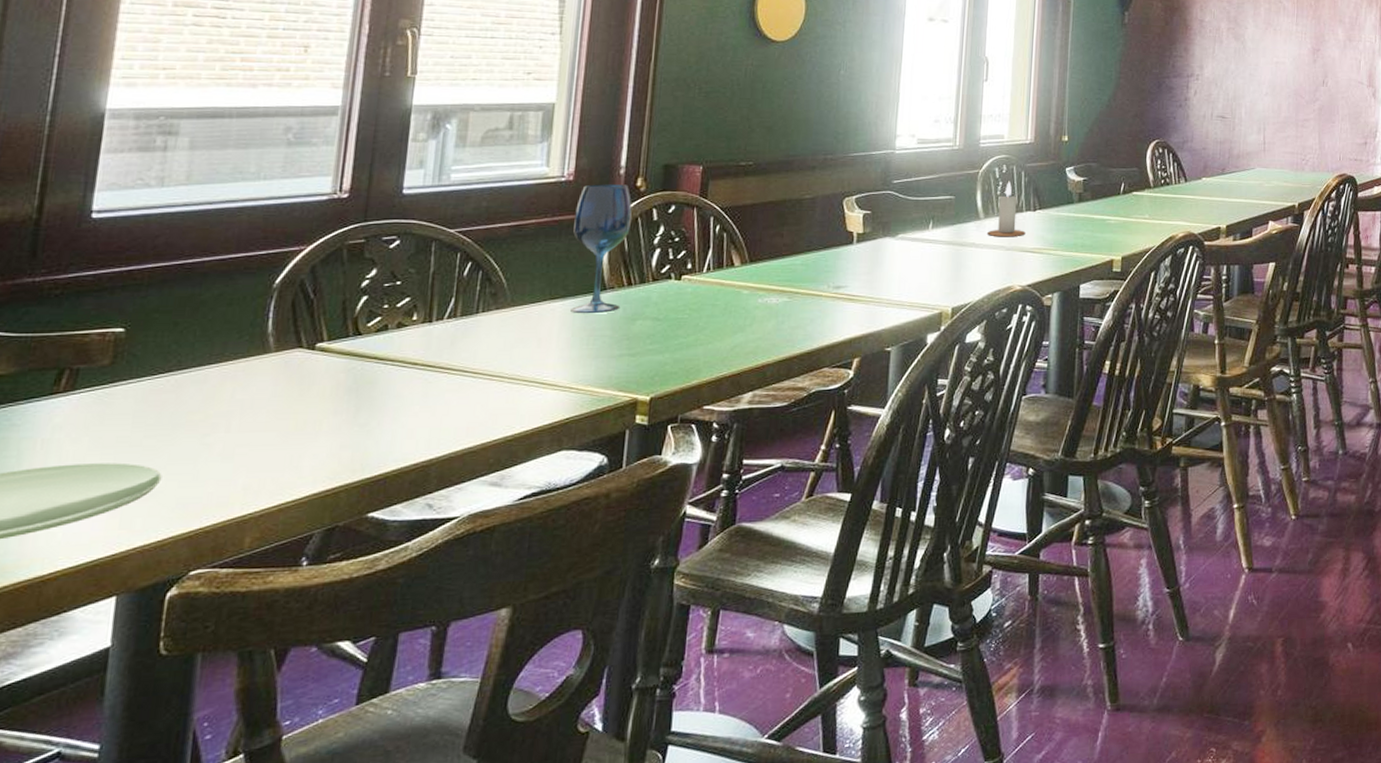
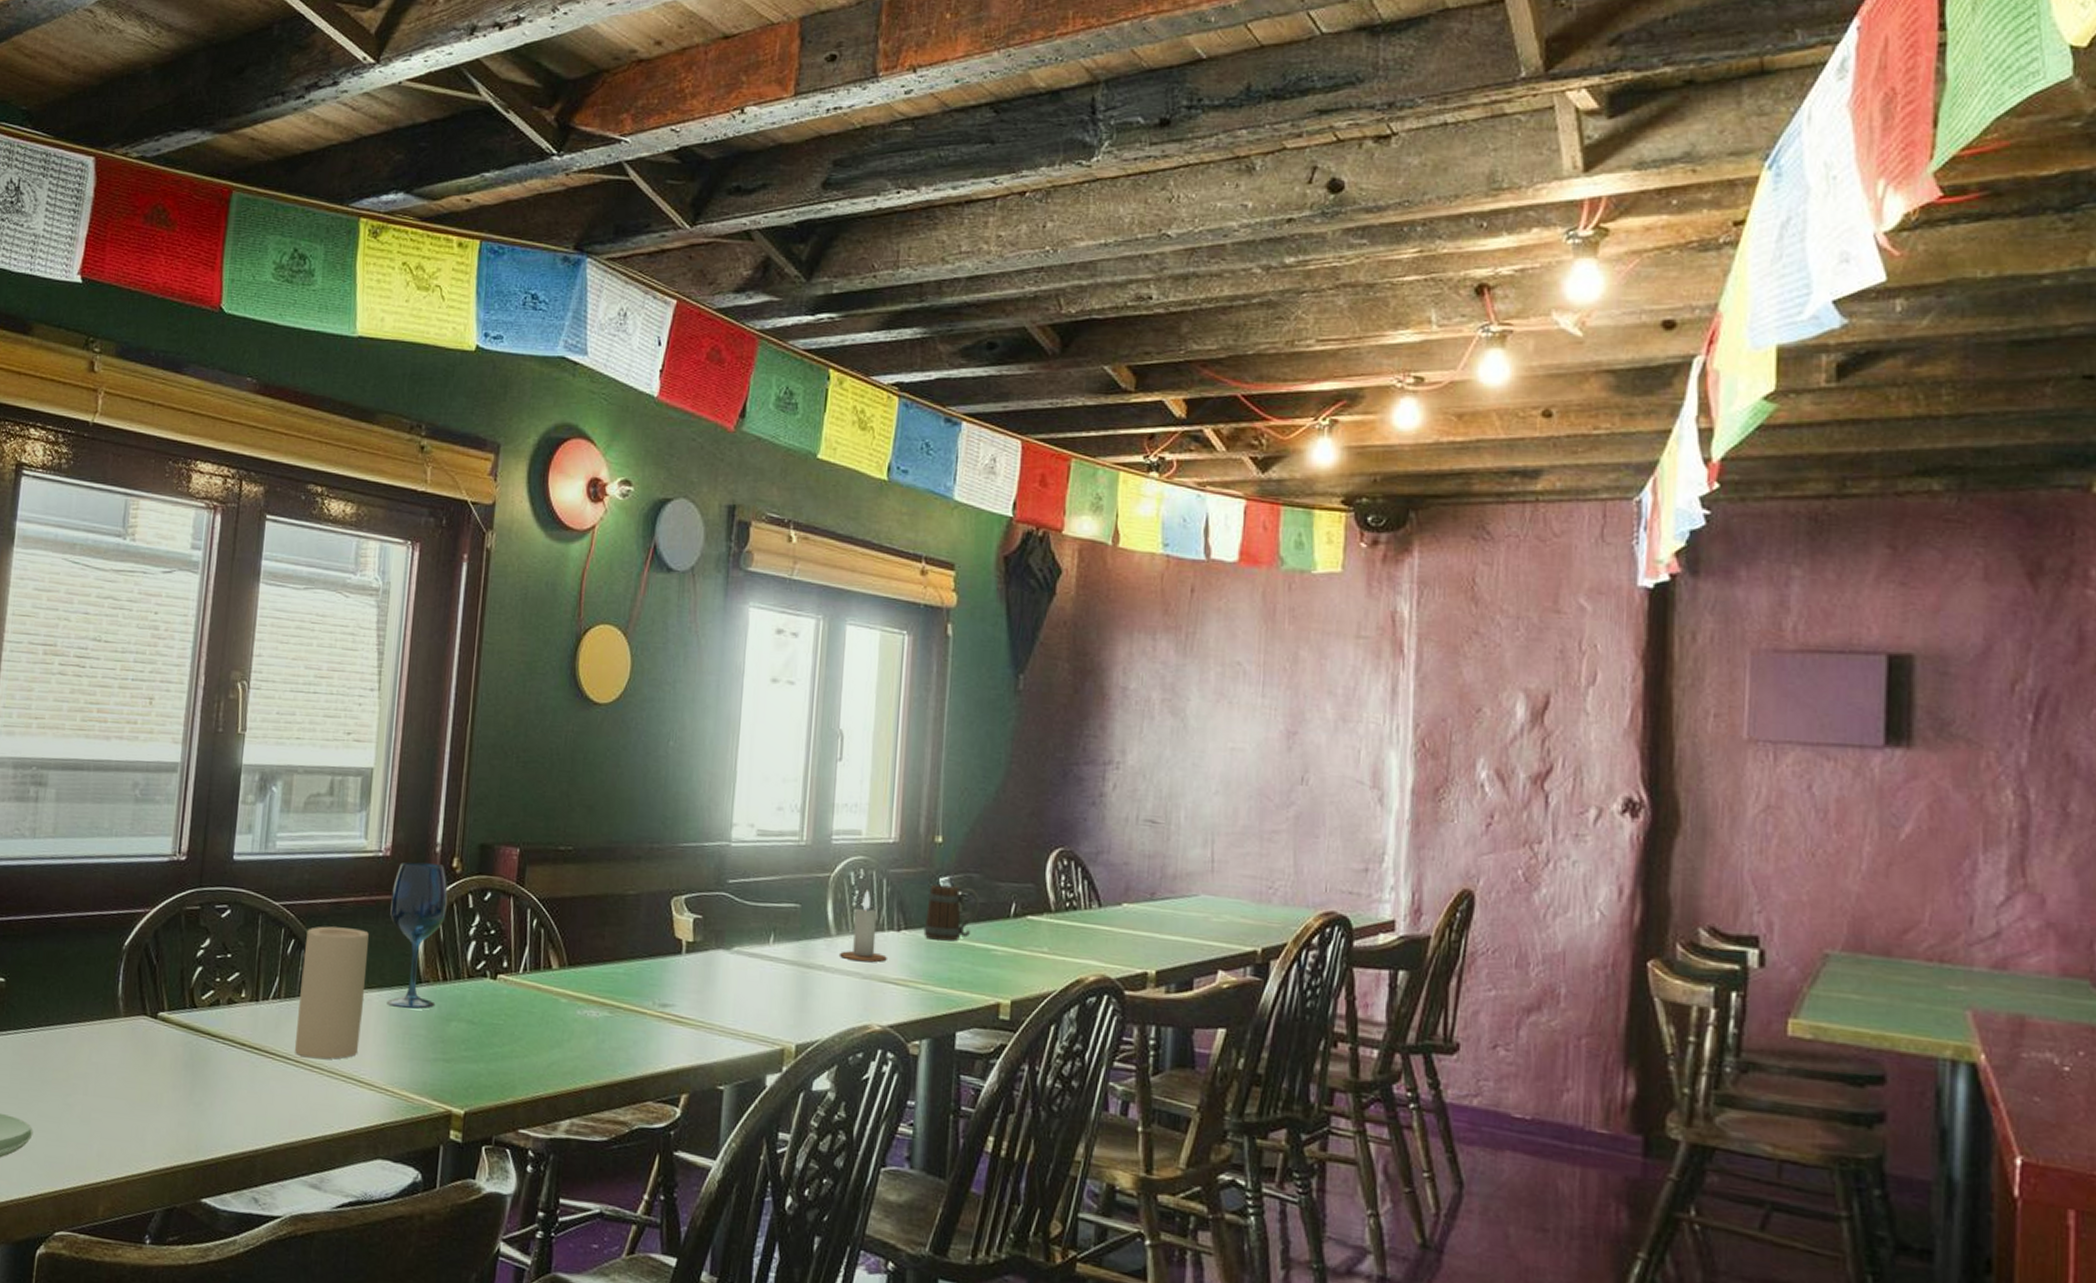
candle: none [472,247,551,368] -> present [294,926,369,1060]
beer mug: none [1054,173,1097,216] -> present [923,884,980,941]

